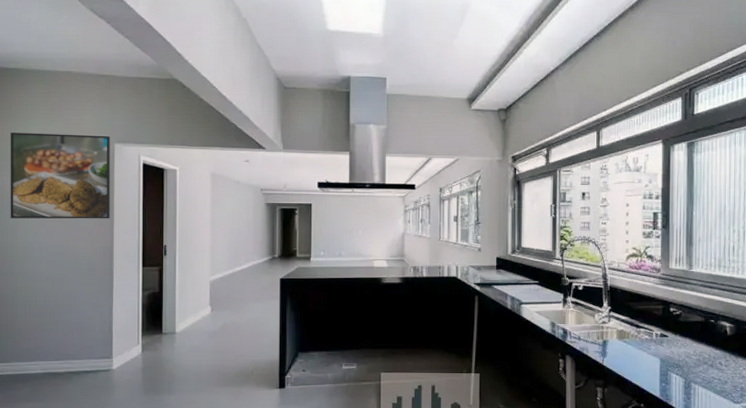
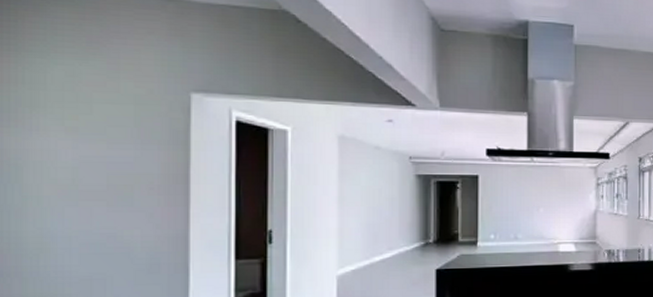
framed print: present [10,133,110,219] -> none [14,72,184,196]

